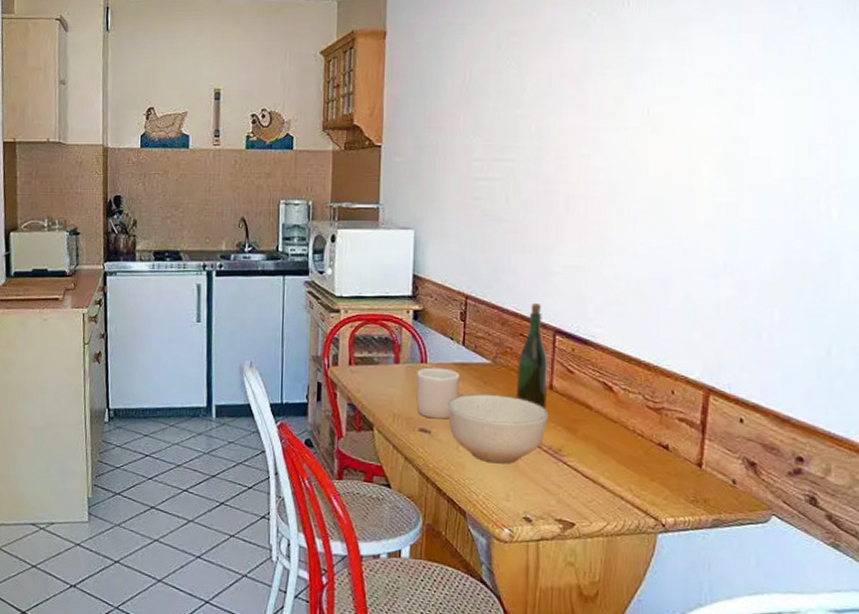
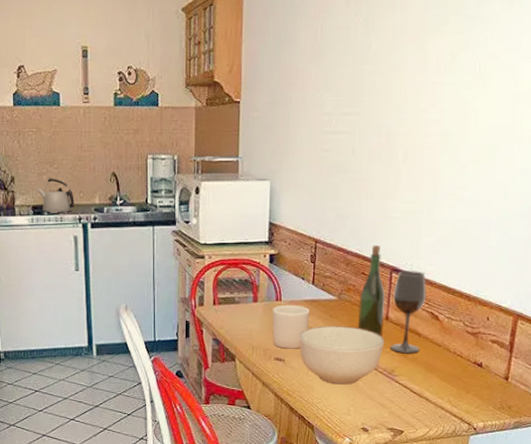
kettle: none [160,222,200,260] -> present [37,178,75,213]
wine glass: none [556,333,597,431] -> present [391,271,426,354]

